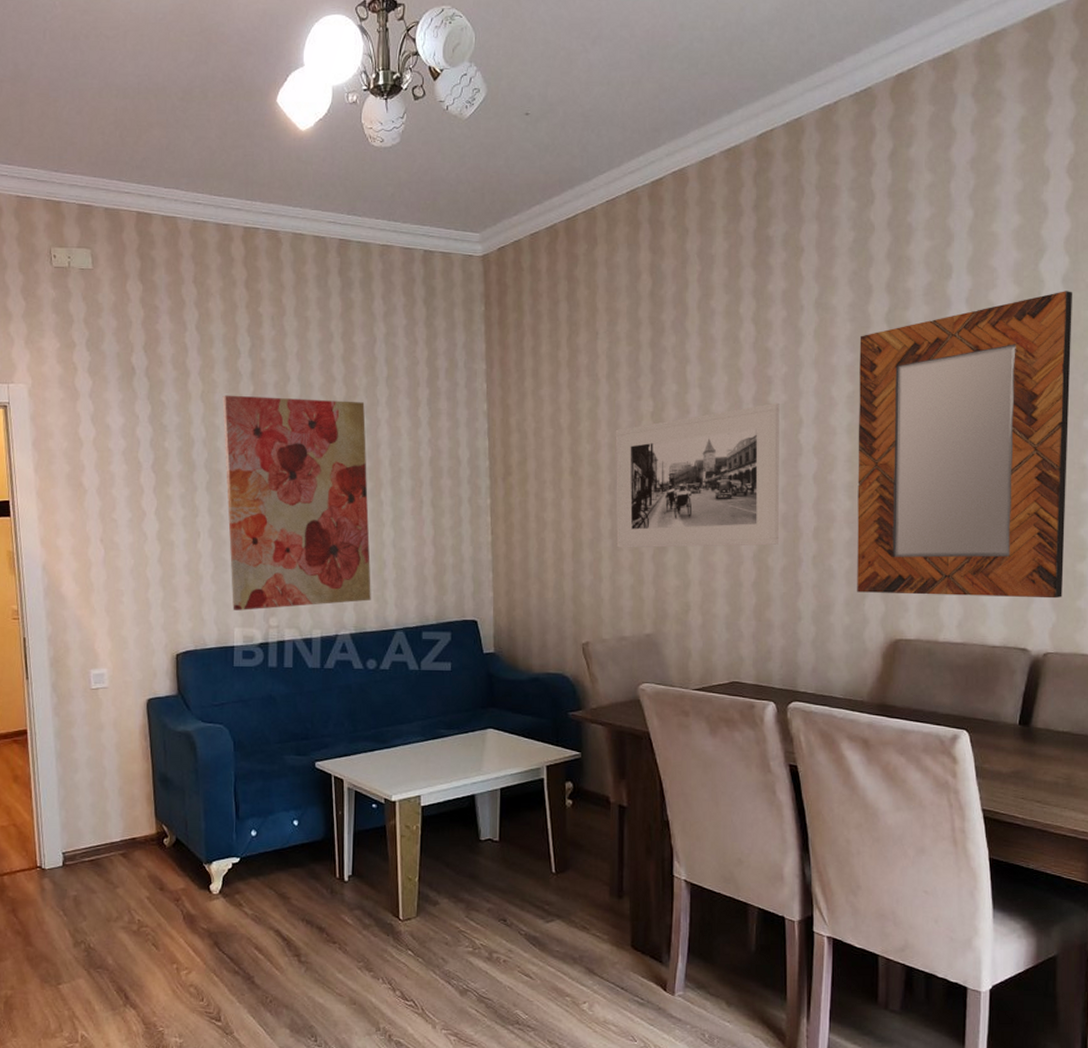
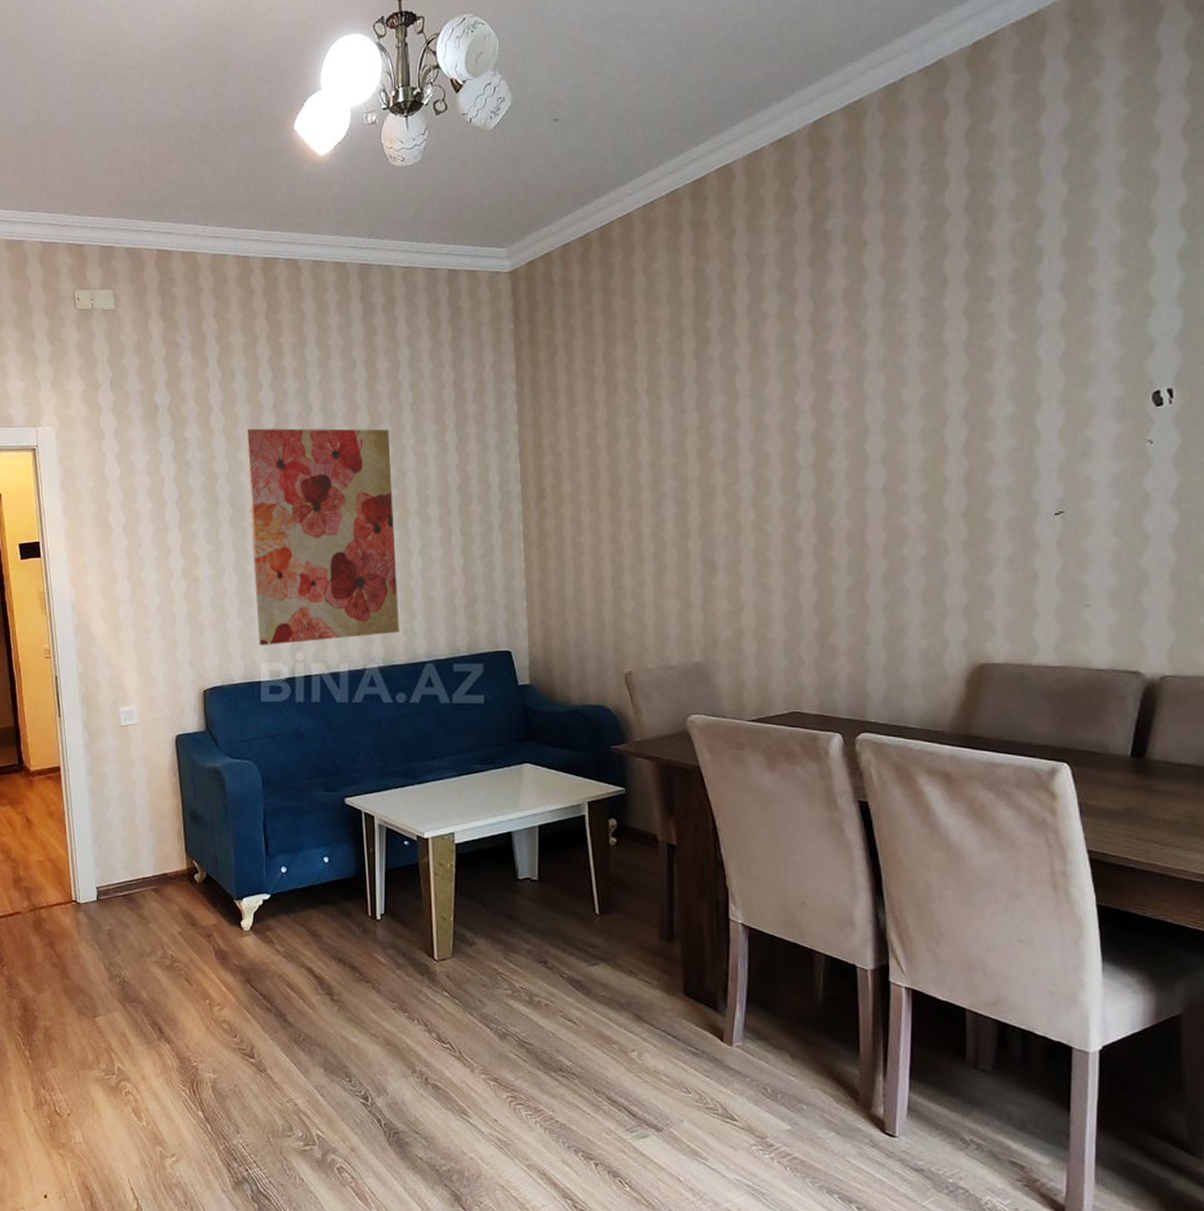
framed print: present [615,402,780,548] -> none [657,410,843,572]
home mirror: present [857,291,1072,599] -> none [933,268,1191,615]

